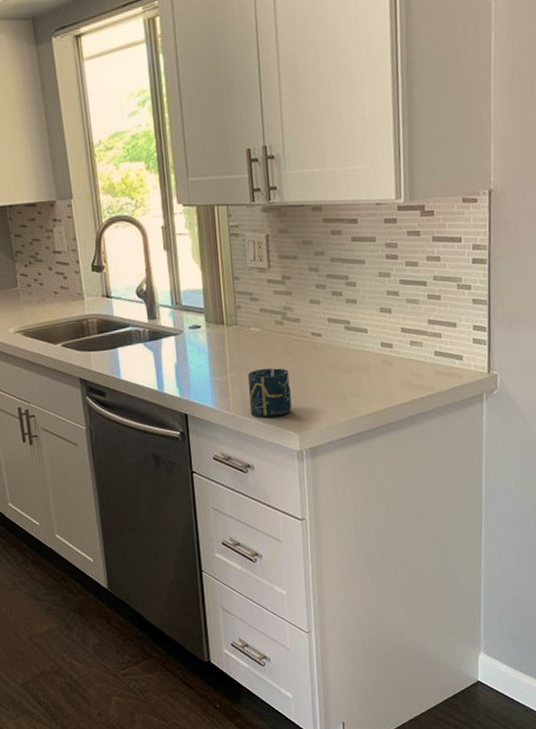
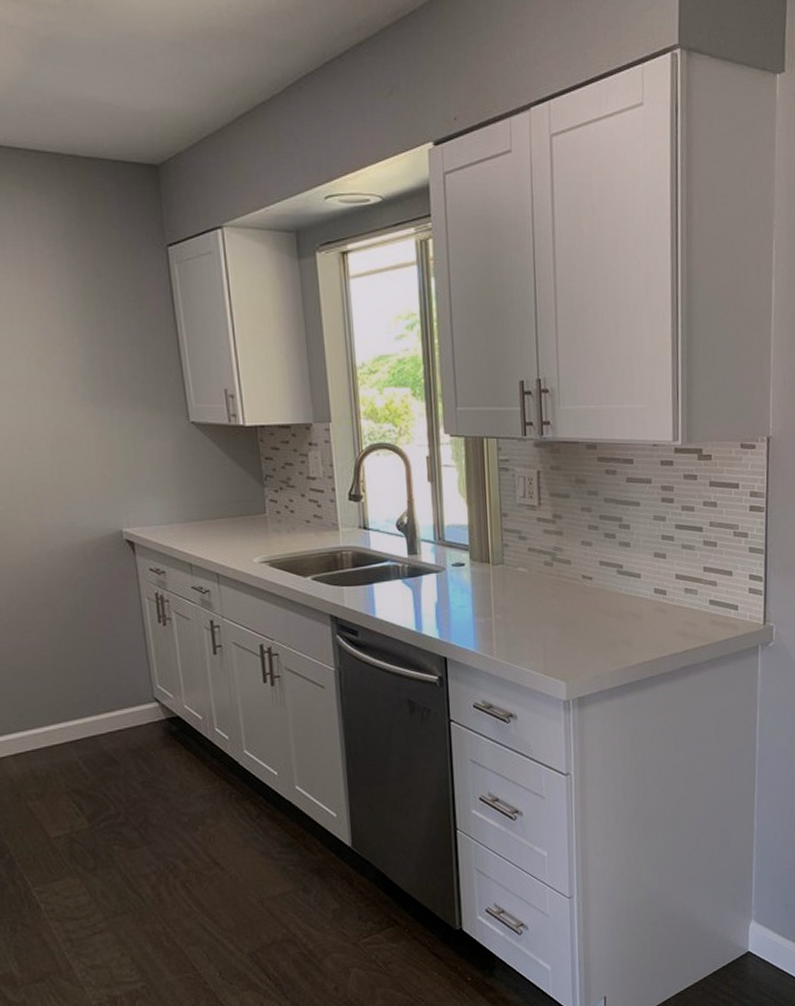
cup: present [248,367,292,418] -> none [513,611,559,664]

